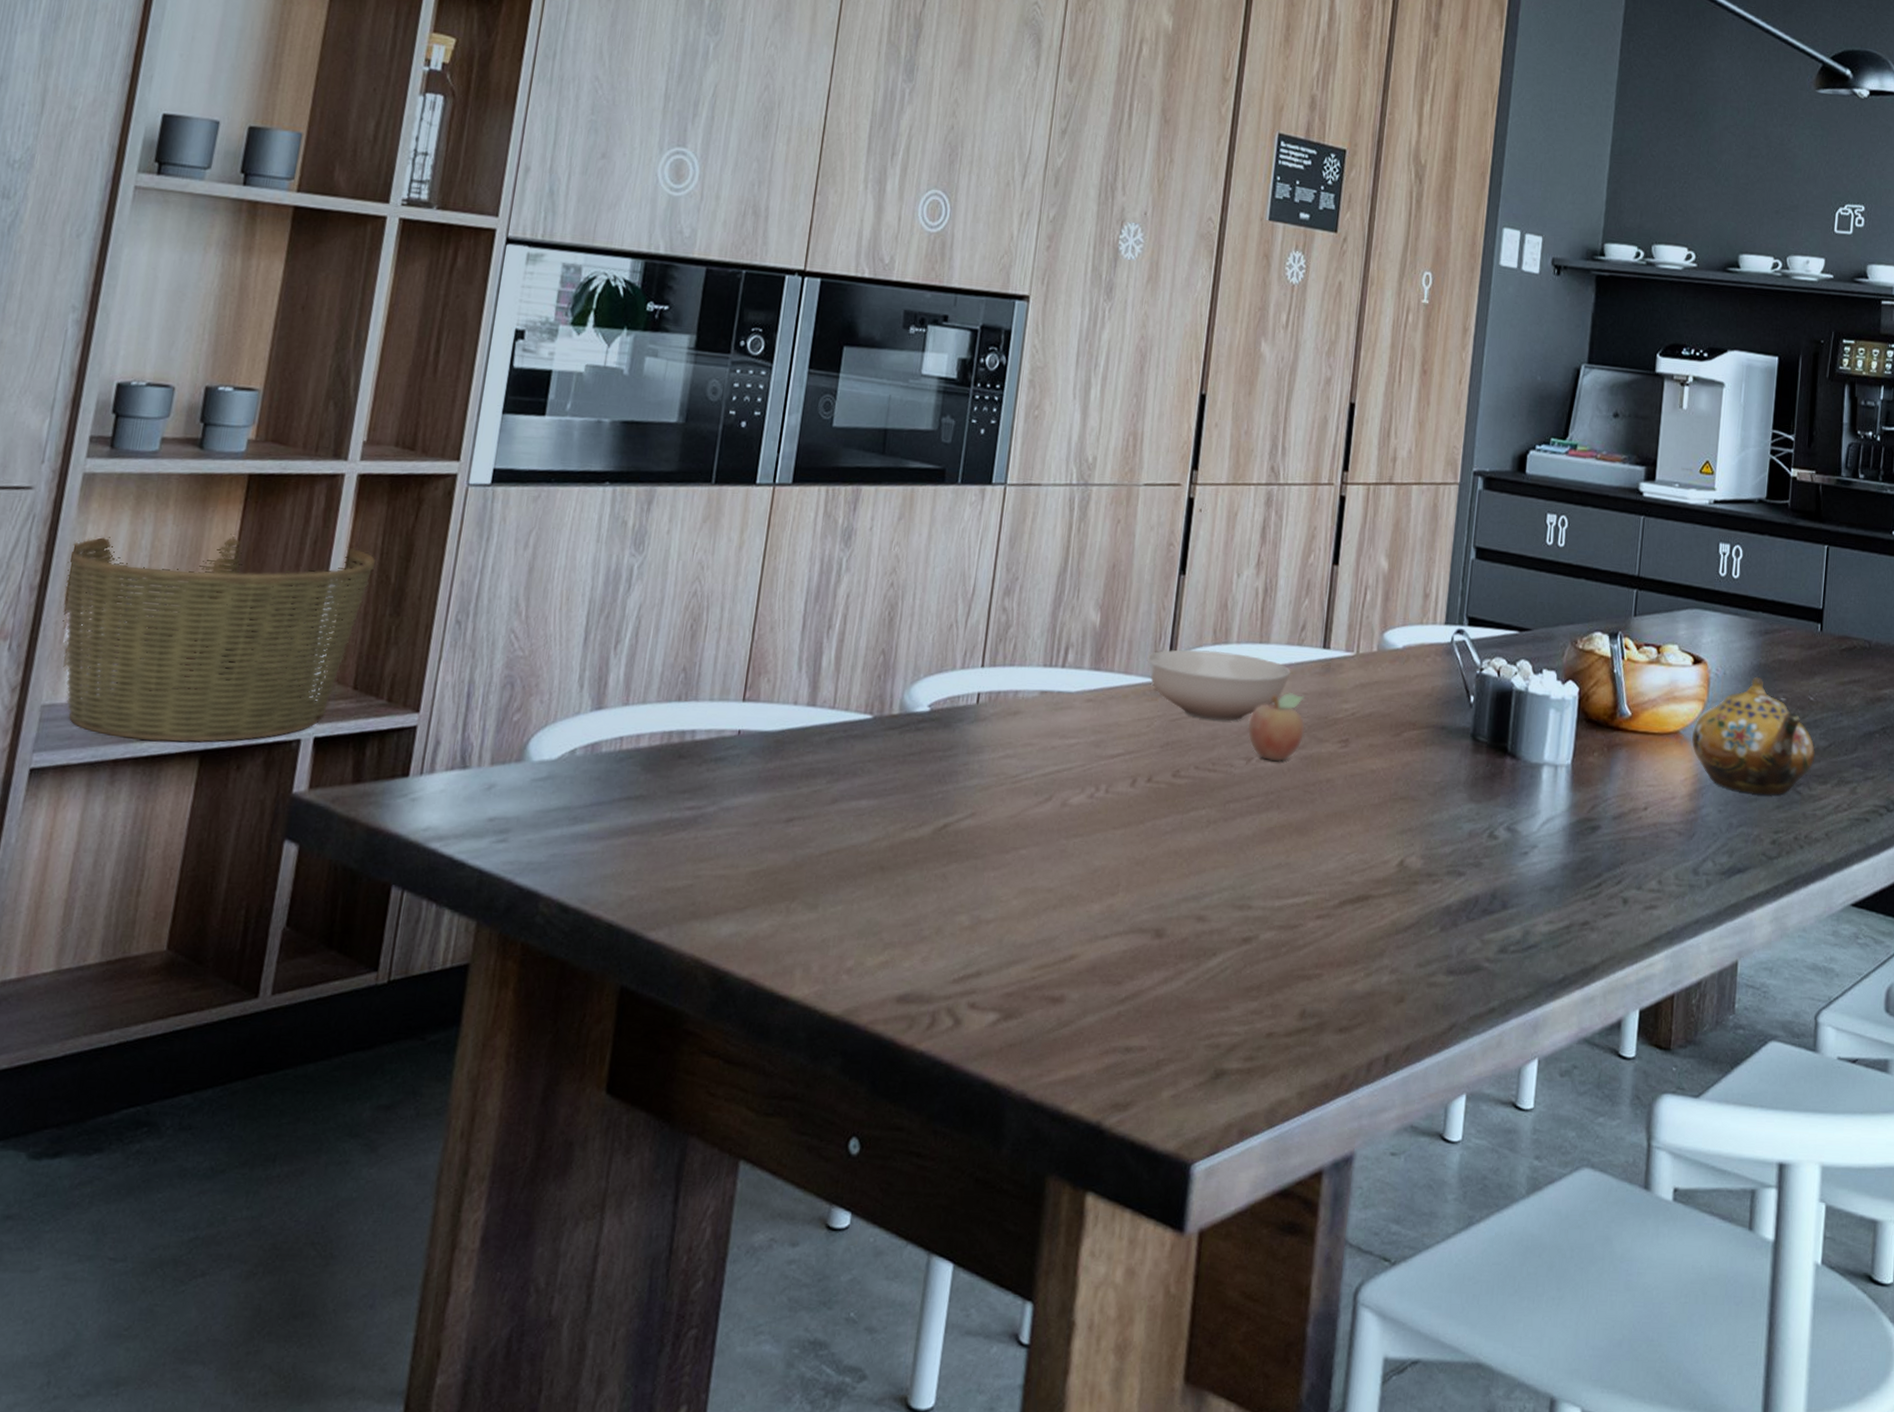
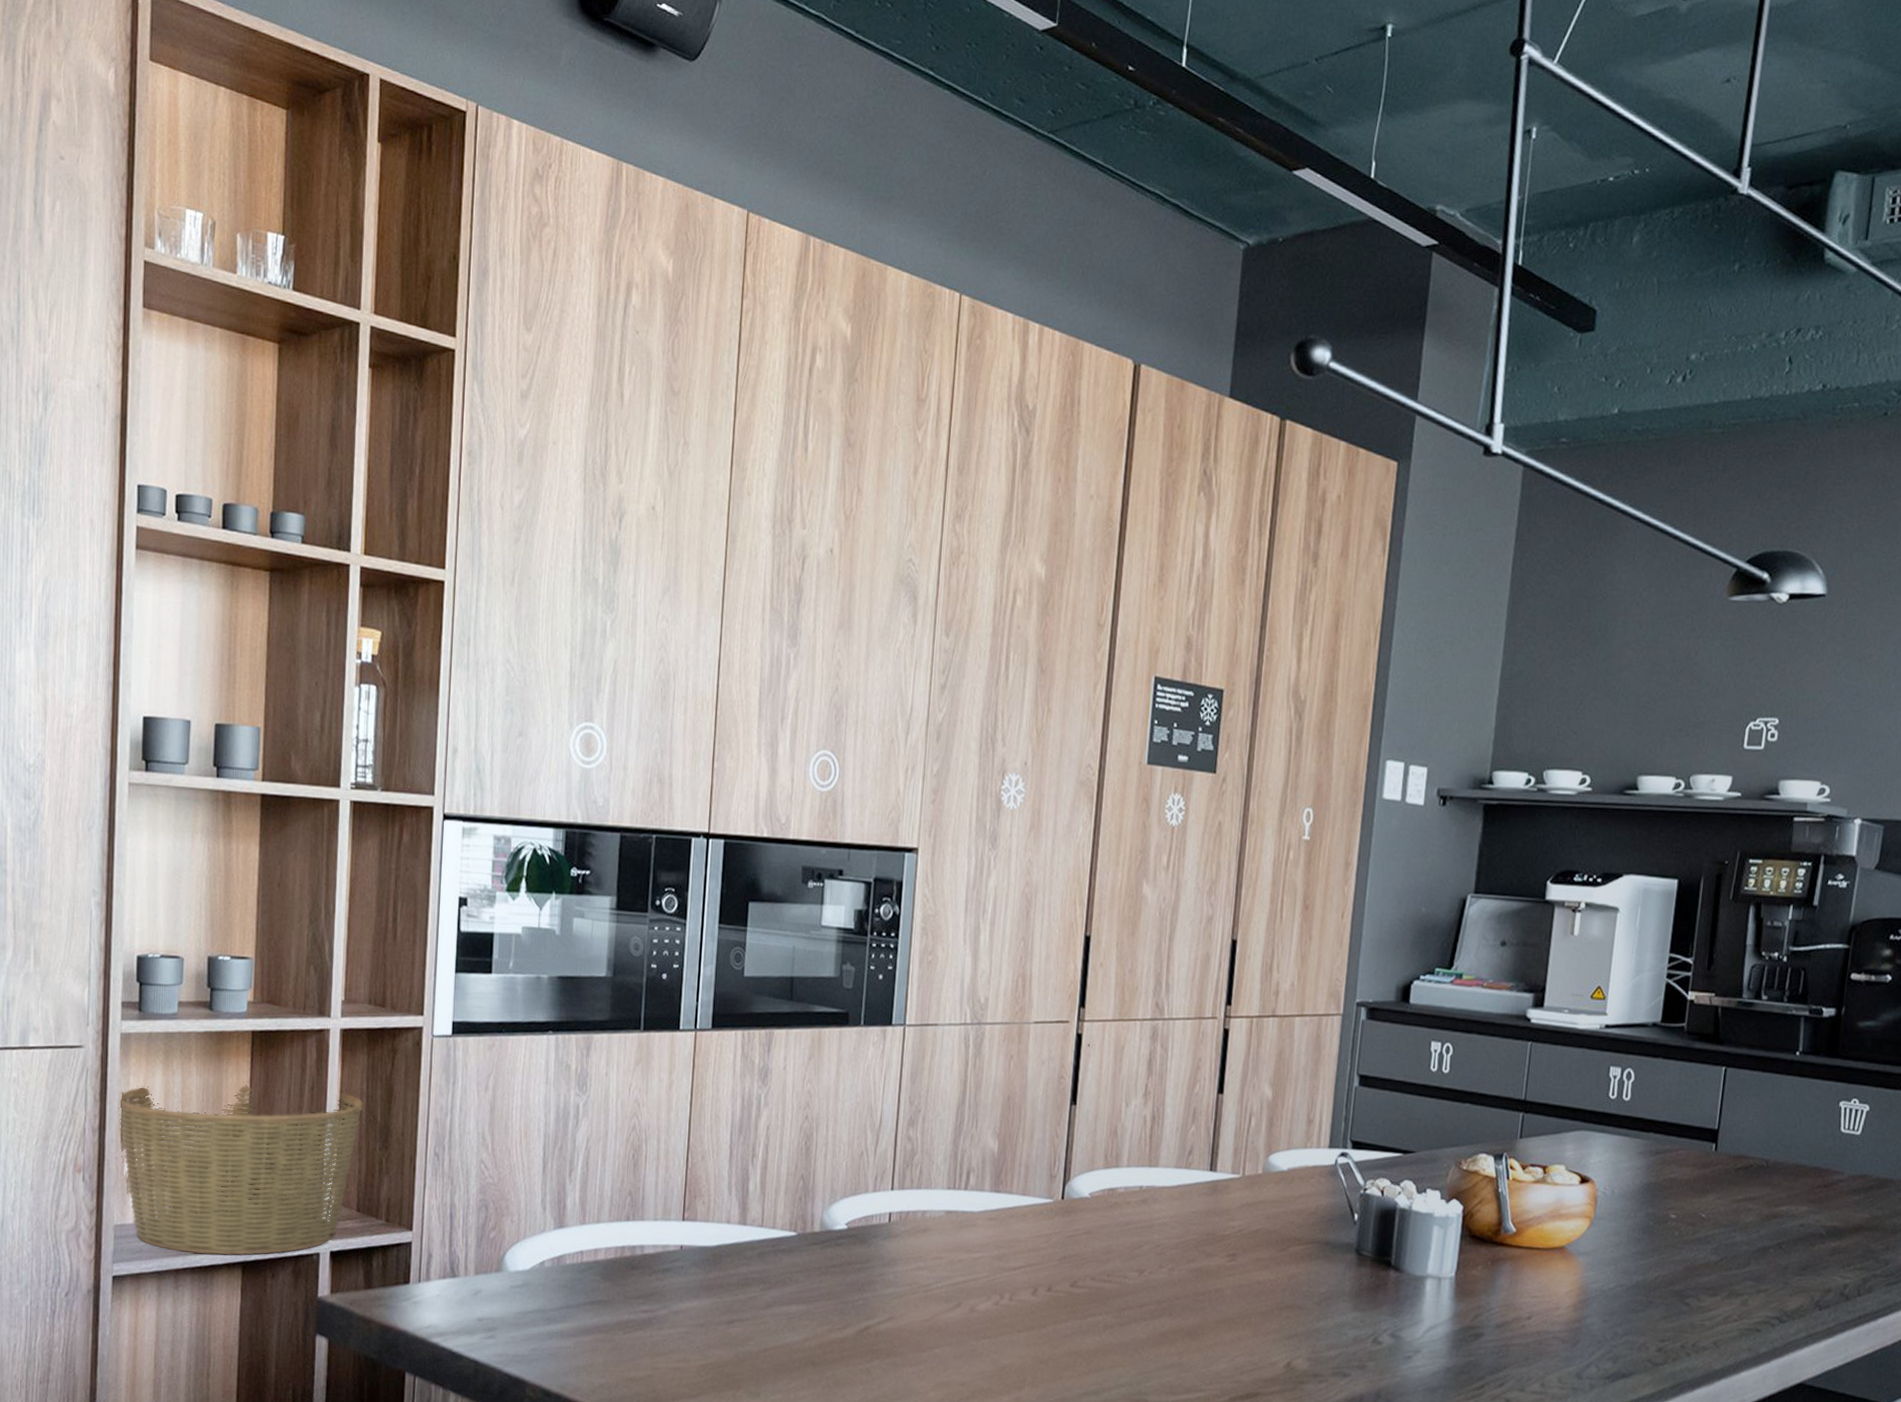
bowl: present [1147,649,1291,721] -> none [1043,1173,1180,1237]
fruit: present [1248,693,1305,762] -> none [1140,1212,1194,1274]
teapot: present [1692,676,1815,796] -> none [1577,1194,1706,1307]

